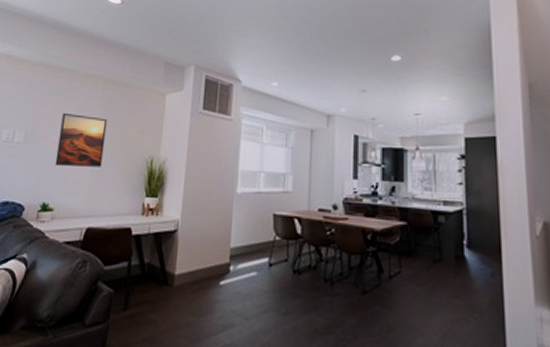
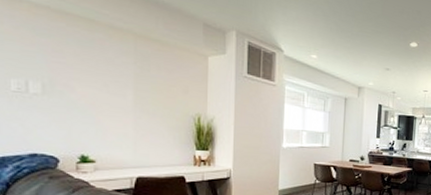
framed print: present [55,112,108,167] -> none [88,65,145,122]

